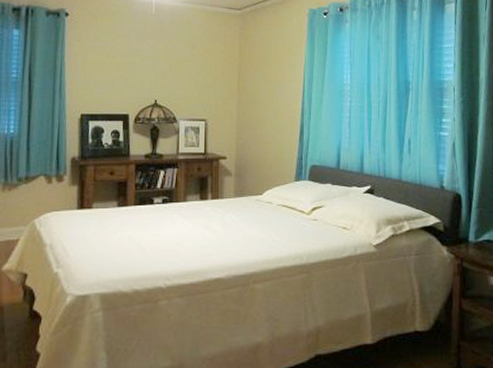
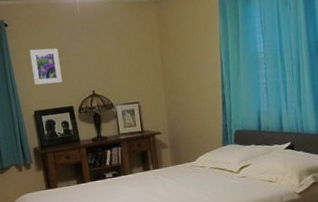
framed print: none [86,45,123,87] -> present [29,48,63,85]

